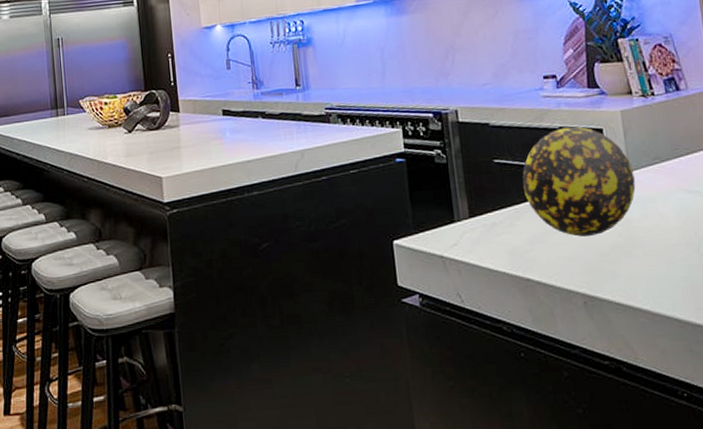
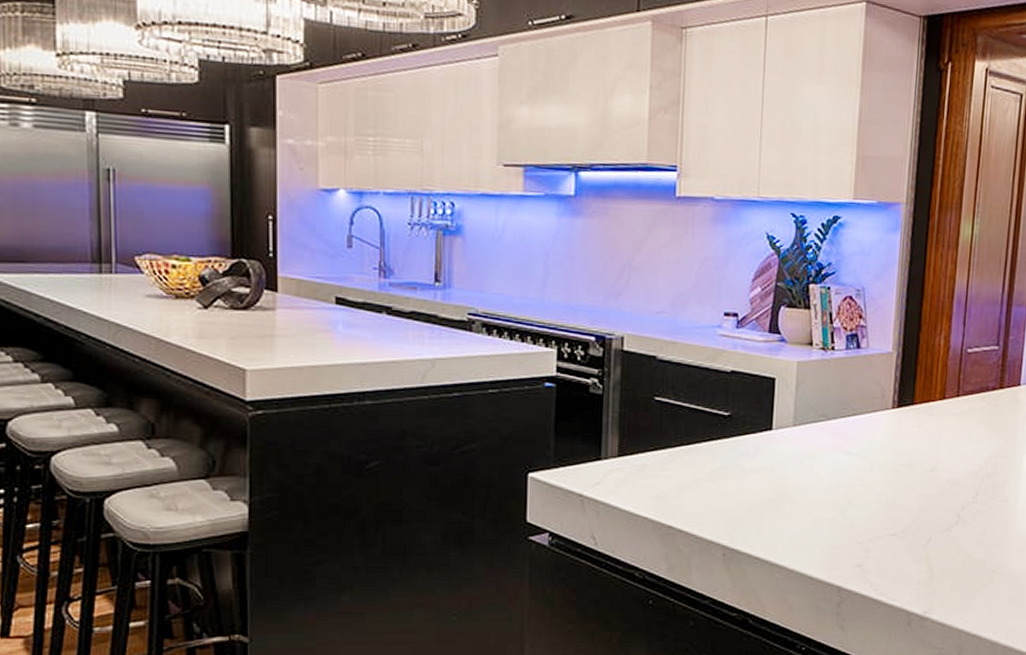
decorative ball: present [522,126,636,237] -> none [682,371,798,488]

